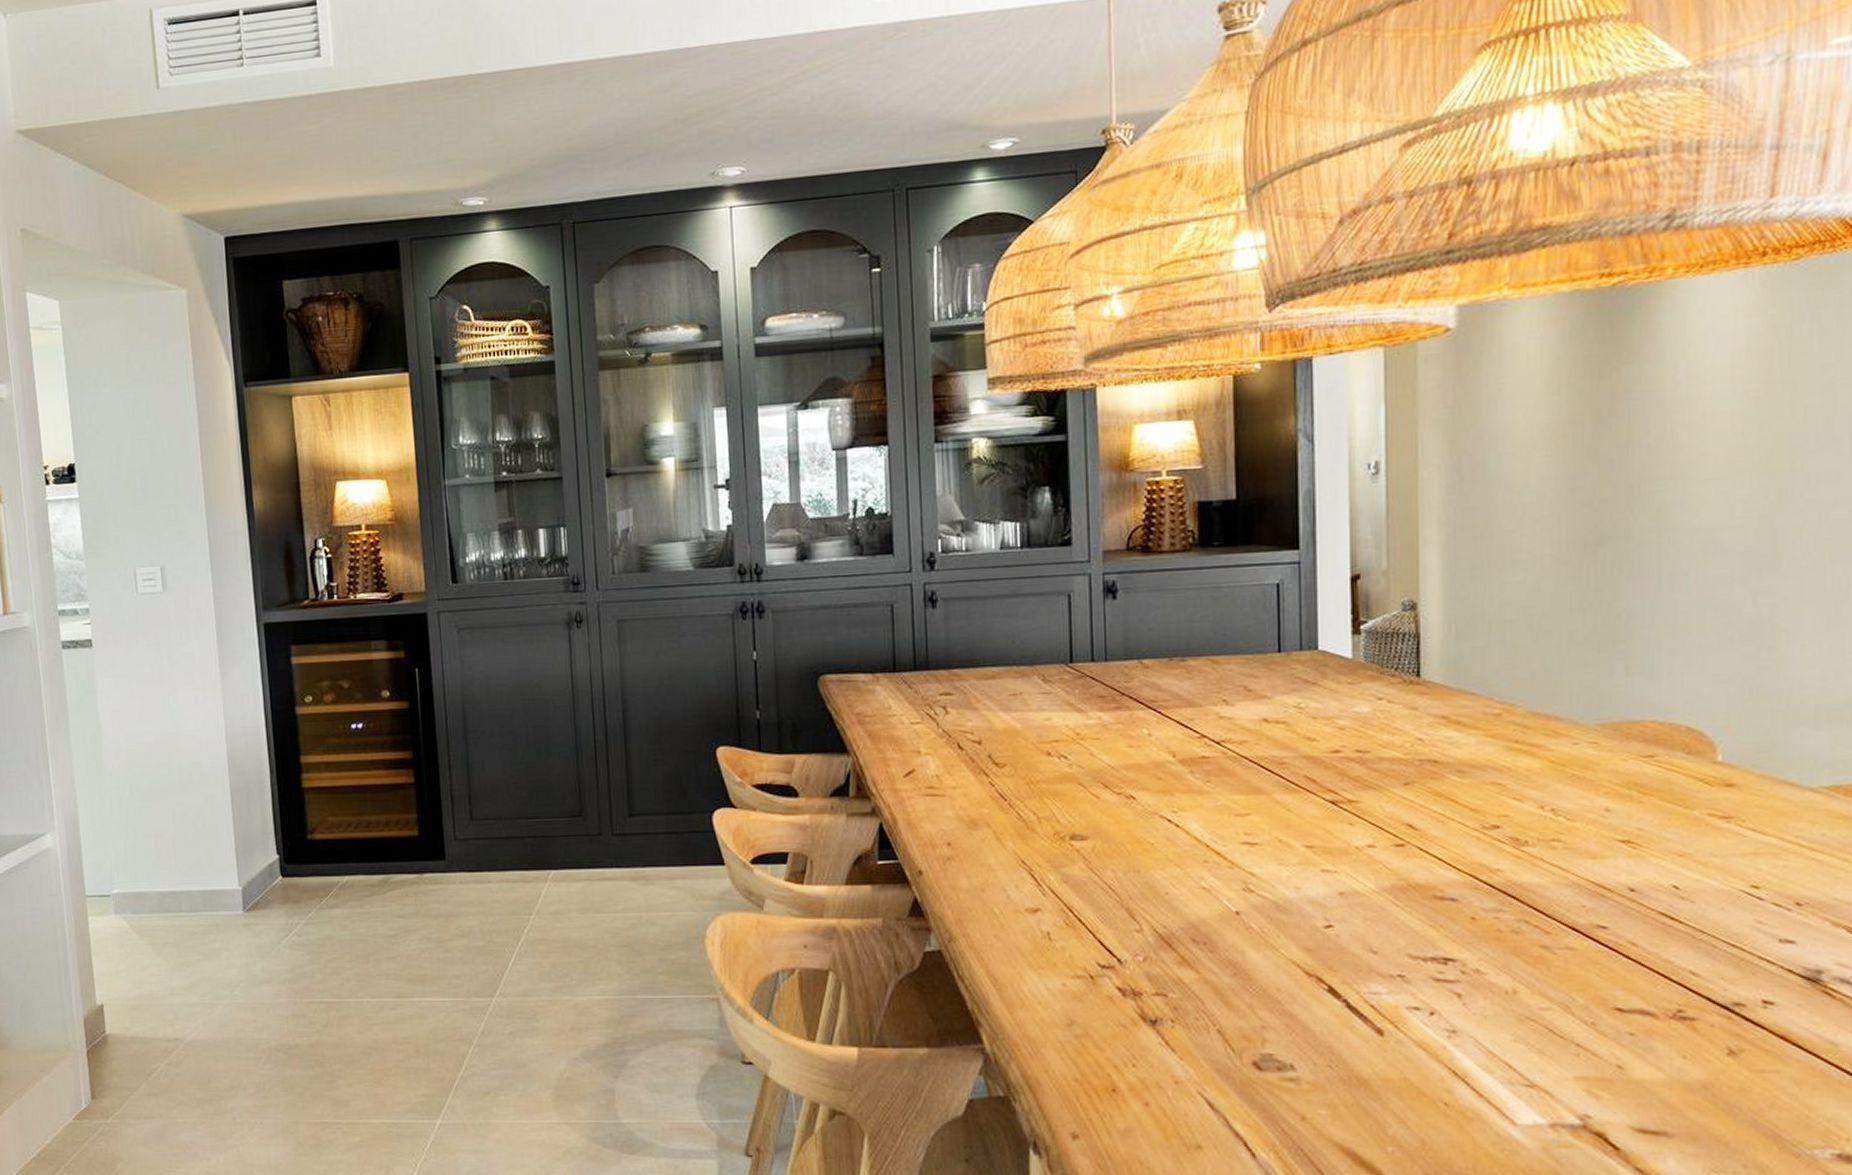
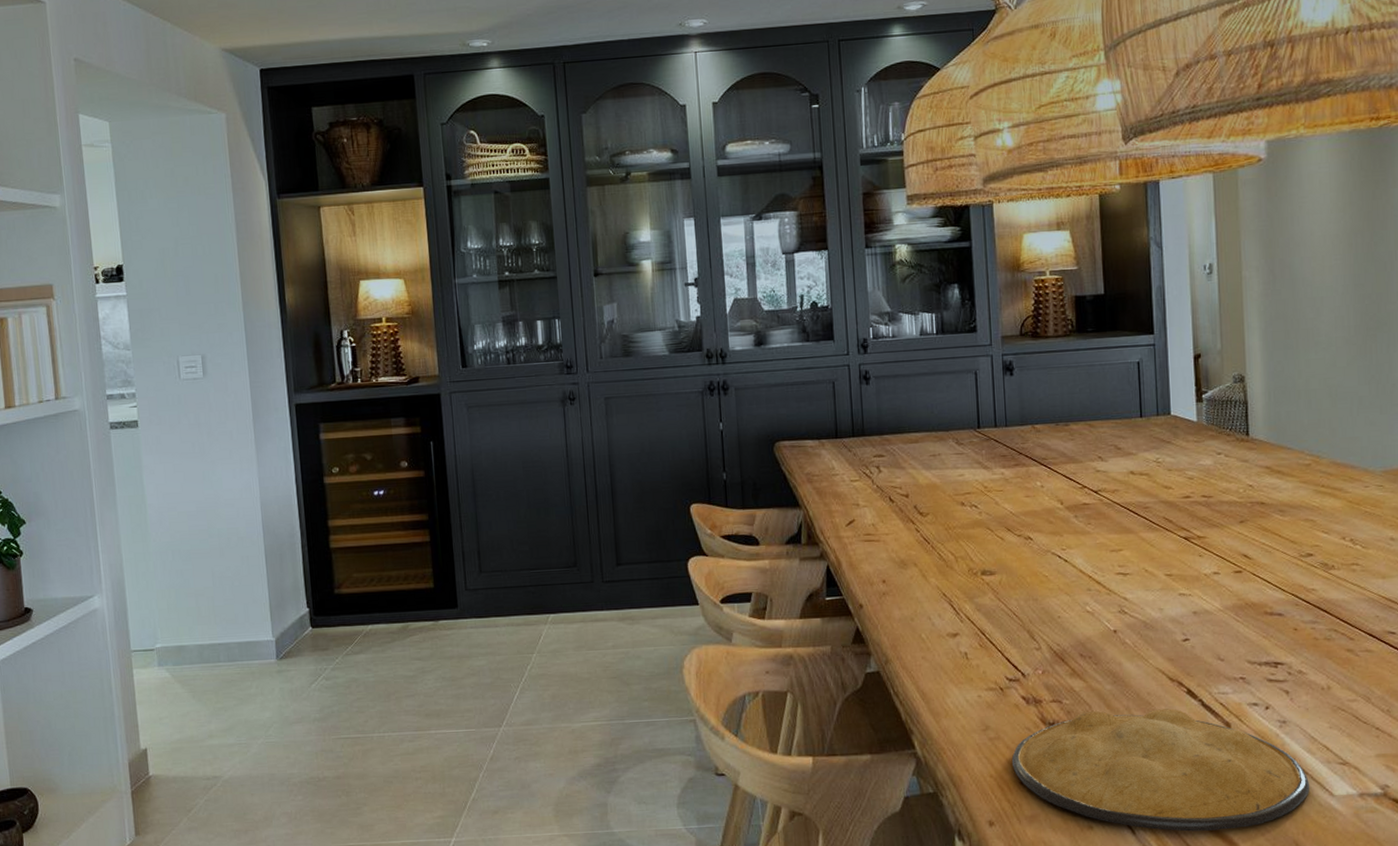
plate: none [1102,1009,1485,1159] -> present [1011,708,1310,832]

